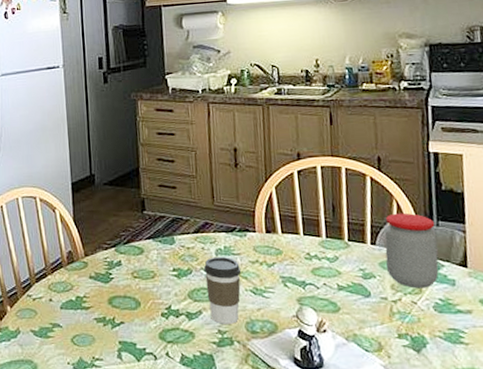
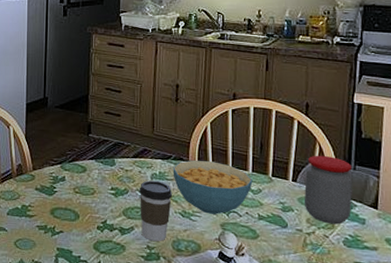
cereal bowl: none [238,229,328,289] -> present [173,160,253,214]

